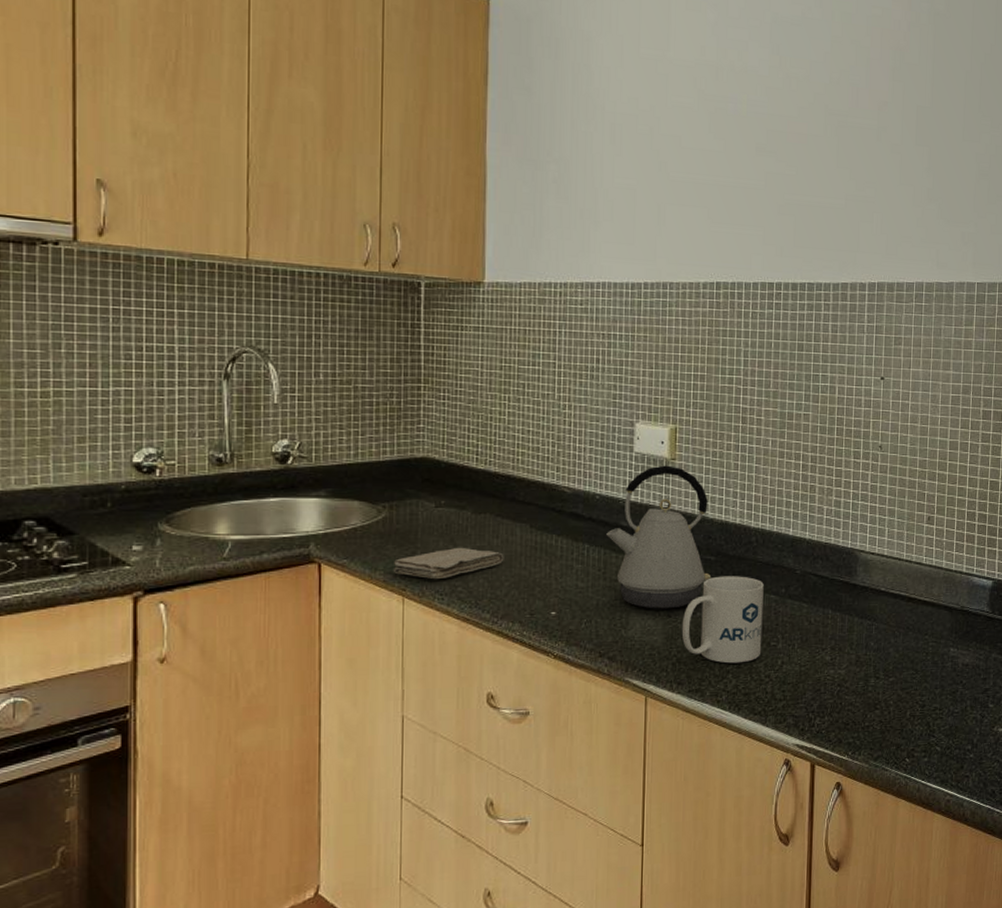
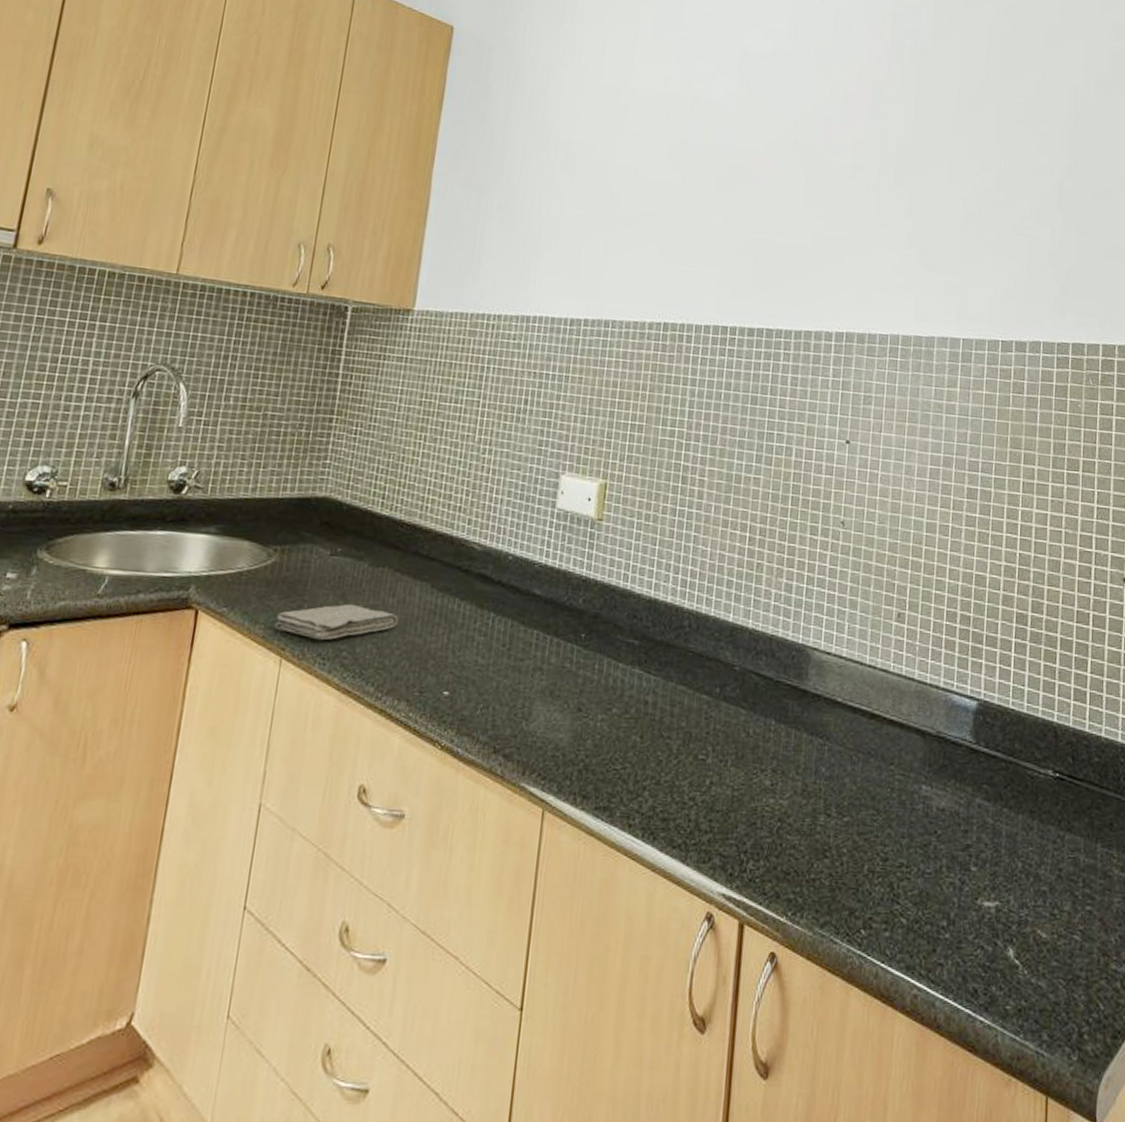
kettle: present [606,465,712,609] -> none [516,526,636,701]
mug: present [681,576,764,664] -> none [592,665,695,779]

